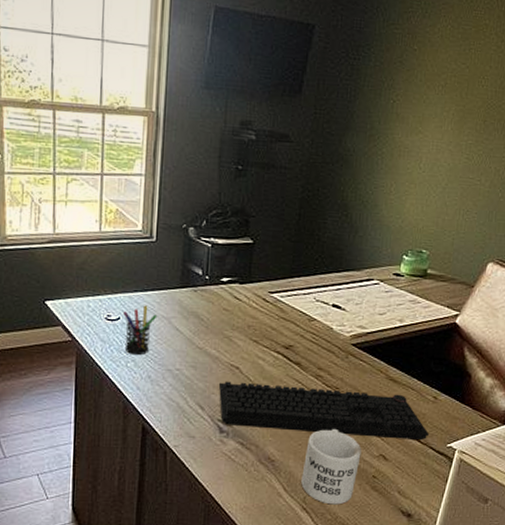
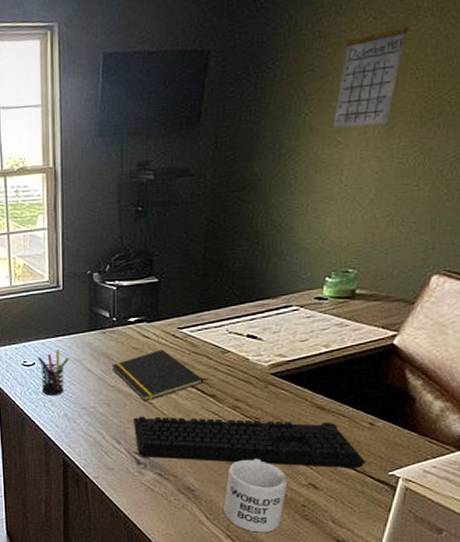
notepad: none [201,313,290,366] -> present [112,350,204,402]
calendar: none [415,22,479,122] -> present [333,11,410,129]

